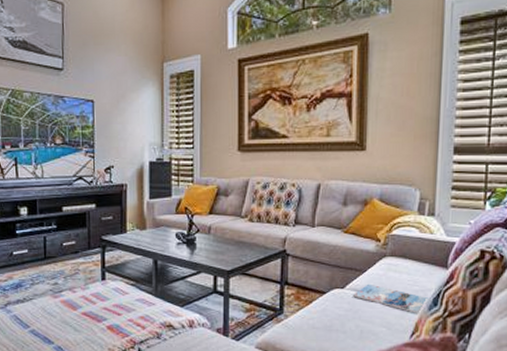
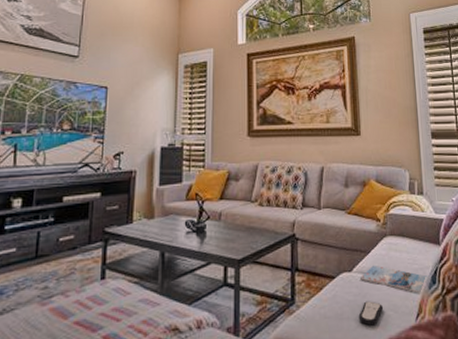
remote control: none [348,317,376,339] -> present [358,301,384,326]

